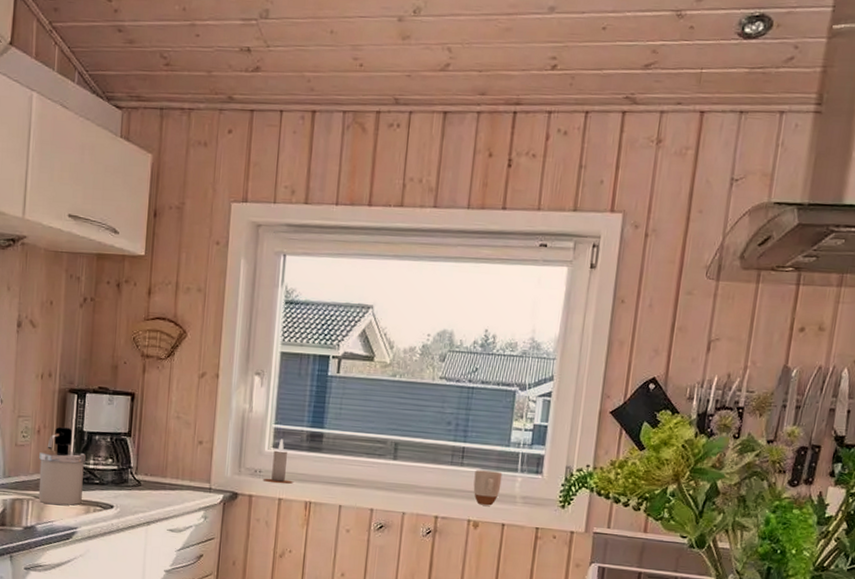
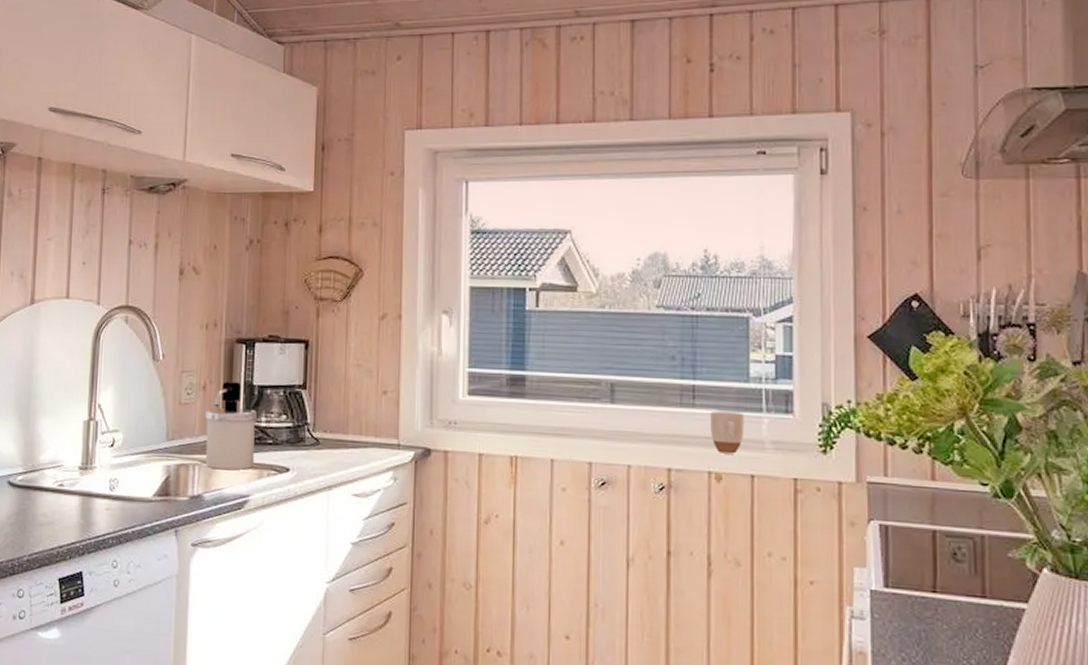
candle: present [263,439,293,485] -> none [459,384,494,437]

